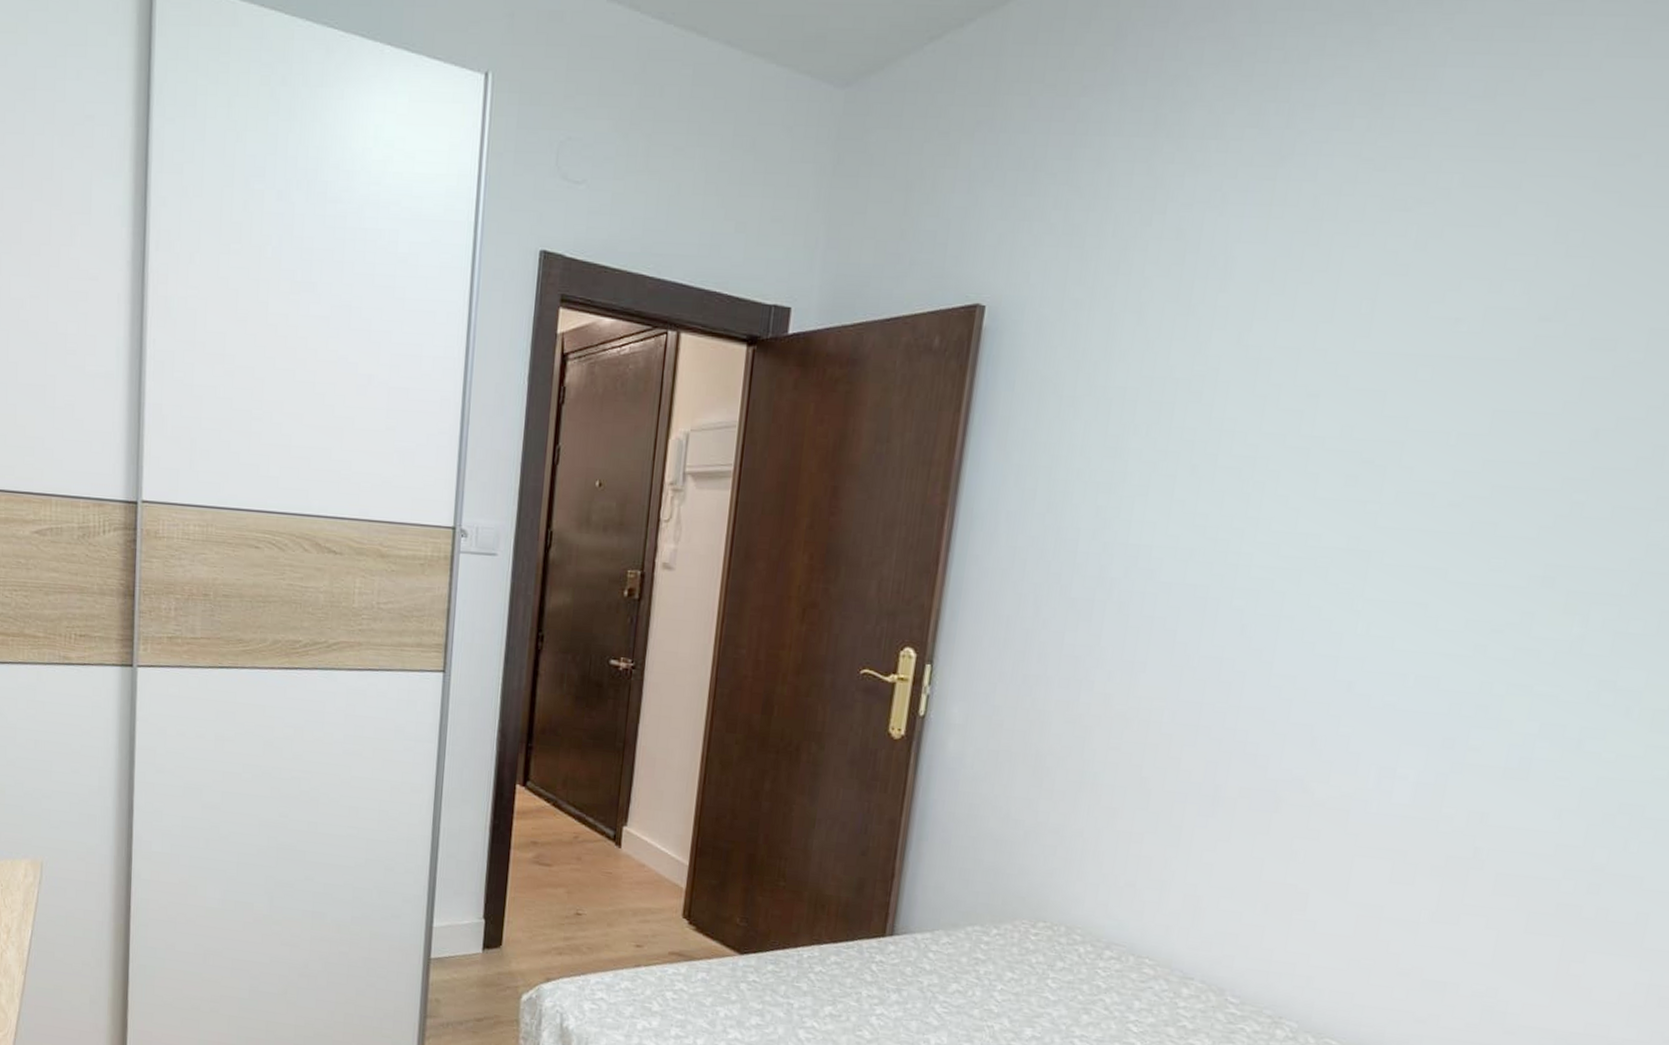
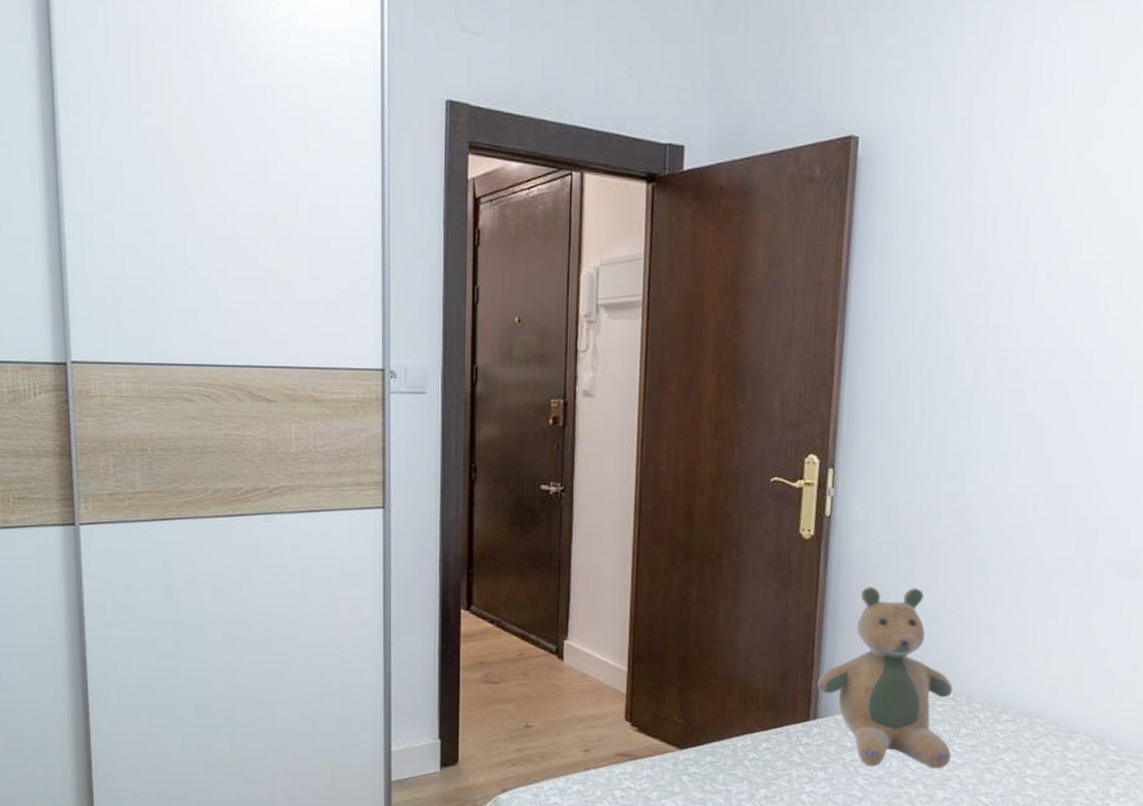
teddy bear: none [897,796,1051,1004] -> present [817,587,953,769]

